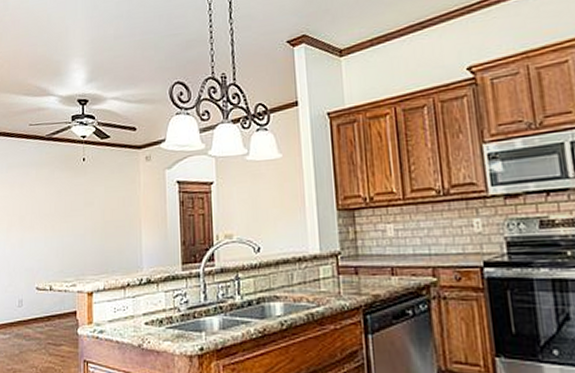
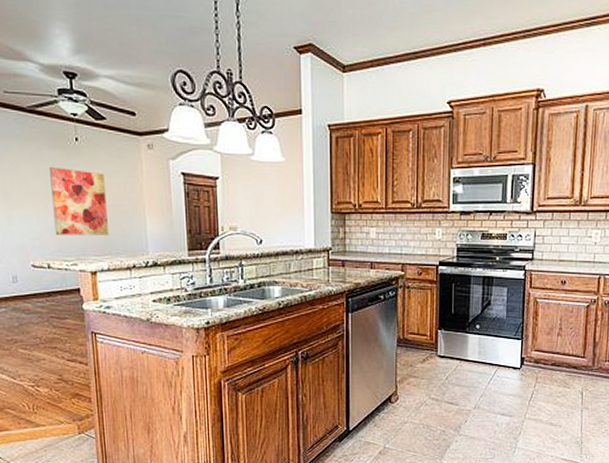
wall art: none [59,188,106,255] -> present [50,167,109,235]

